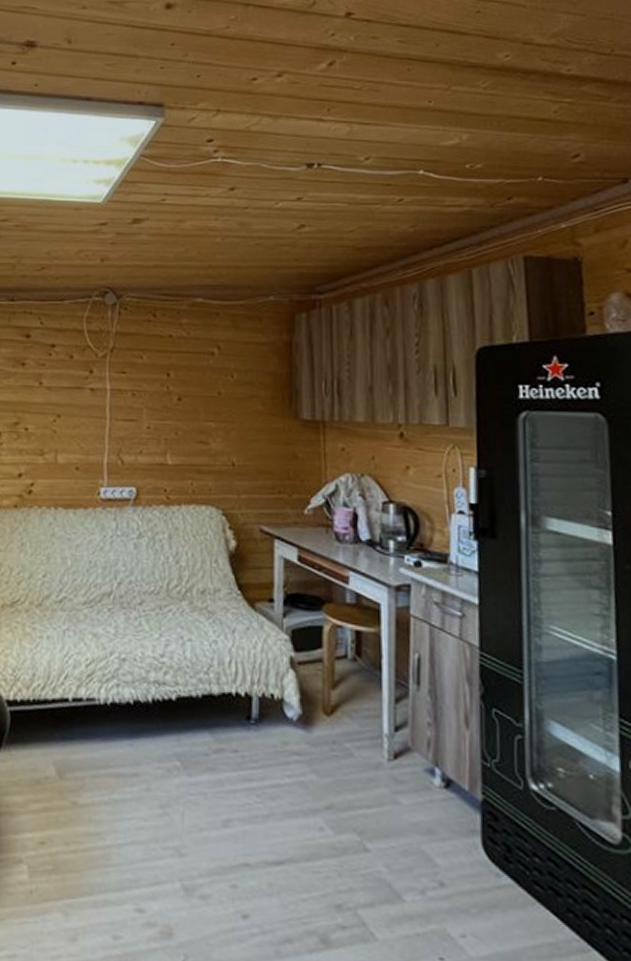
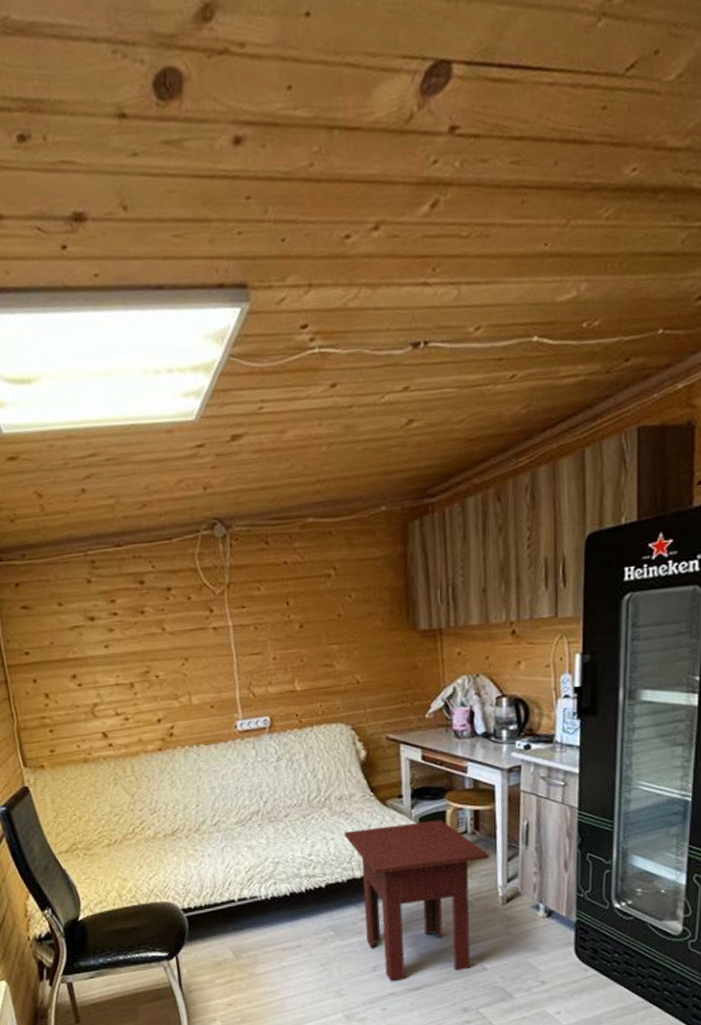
side table: none [203,633,374,848] -> present [343,819,490,982]

